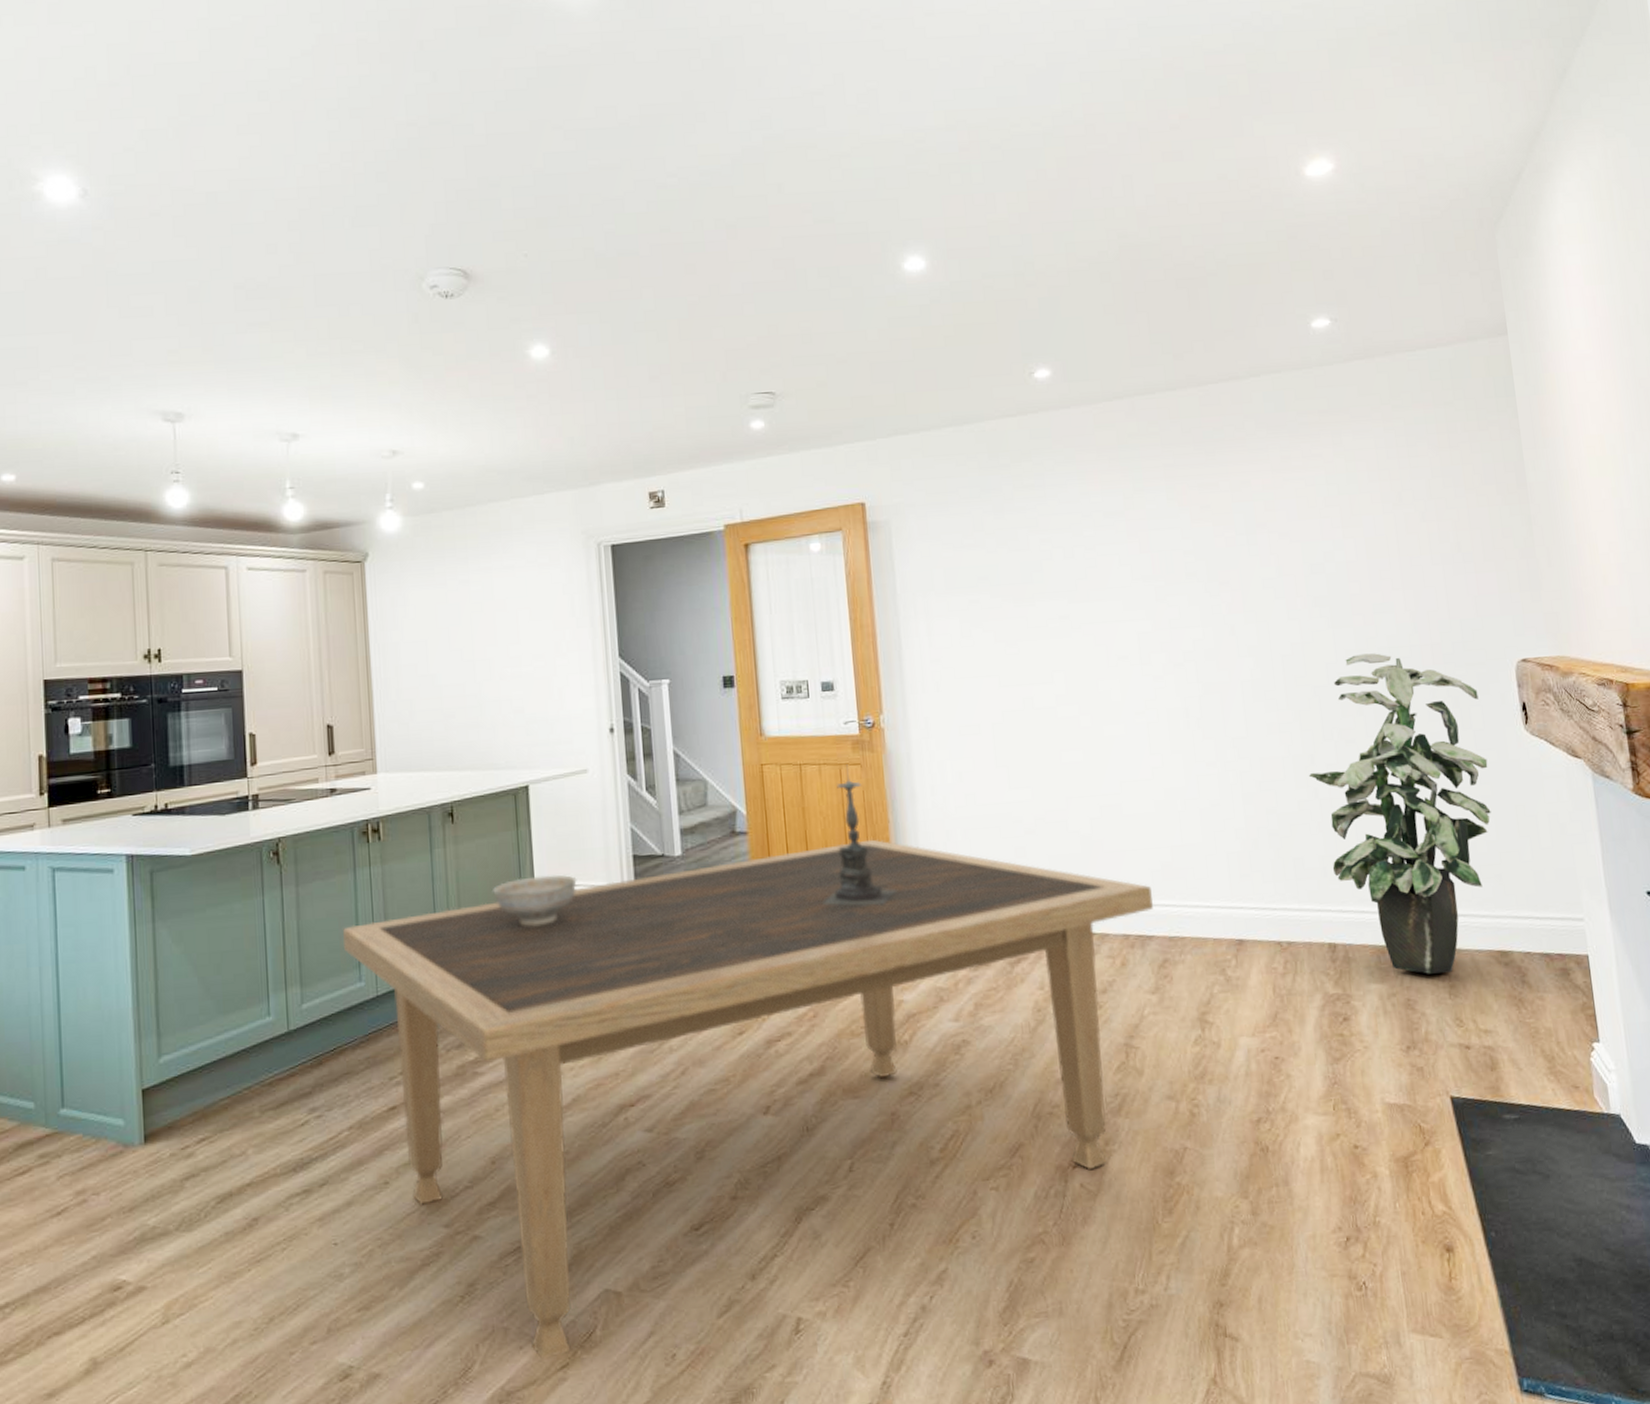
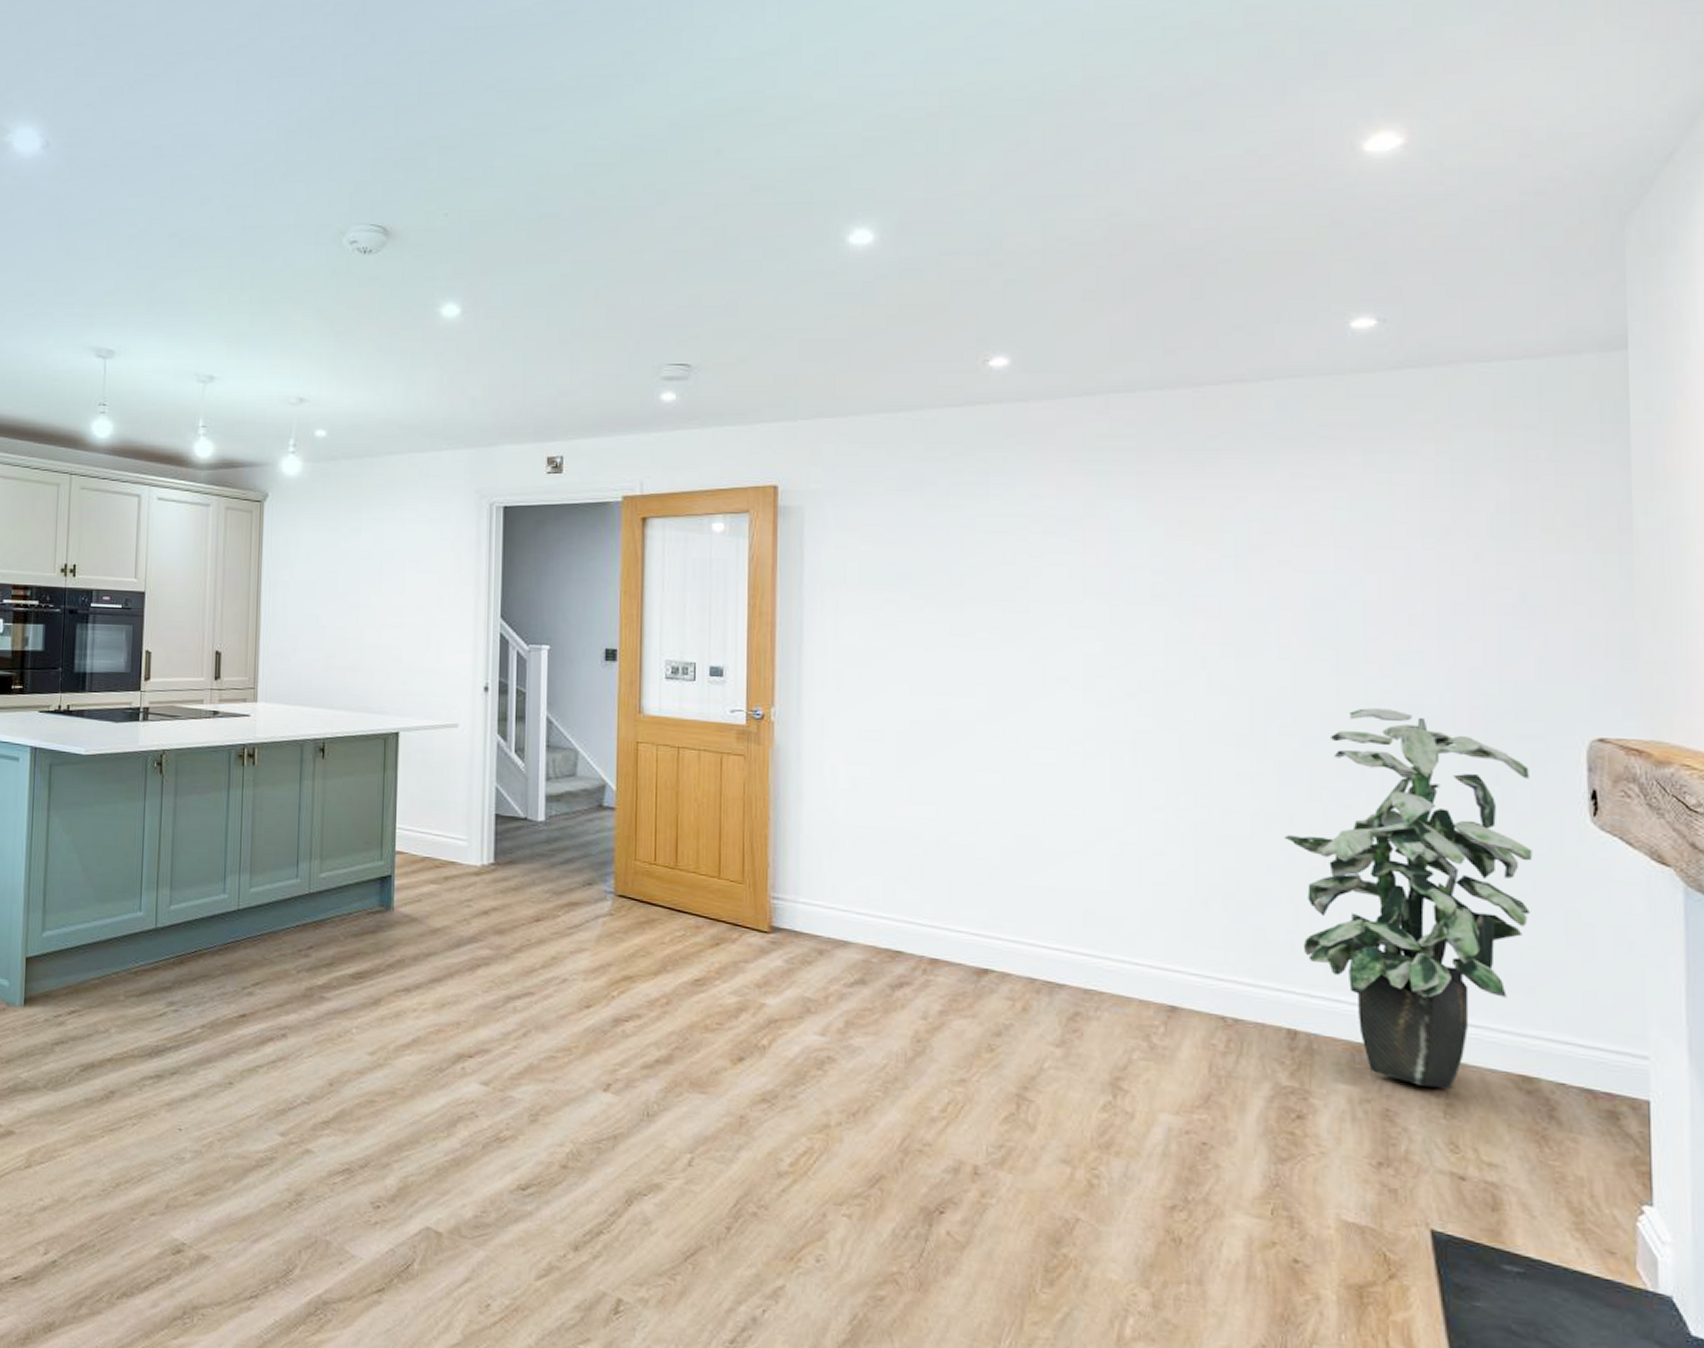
dining table: present [343,839,1153,1360] -> none [212,833,1068,1281]
decorative bowl: present [491,874,577,927] -> none [354,819,437,868]
candle holder: present [821,764,897,906] -> none [686,754,771,903]

